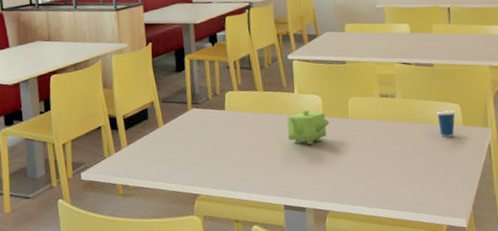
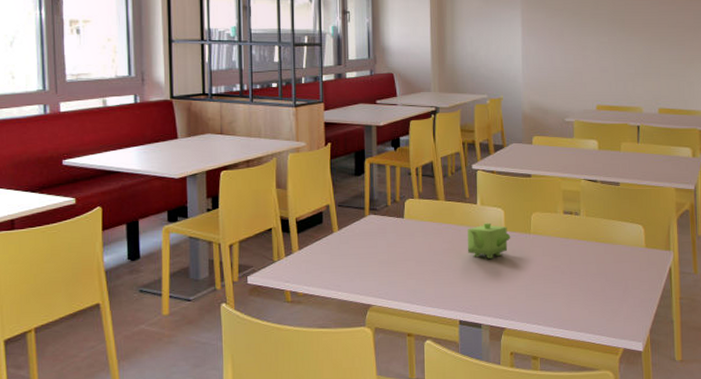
cup: present [436,99,456,137] -> none [619,220,639,258]

